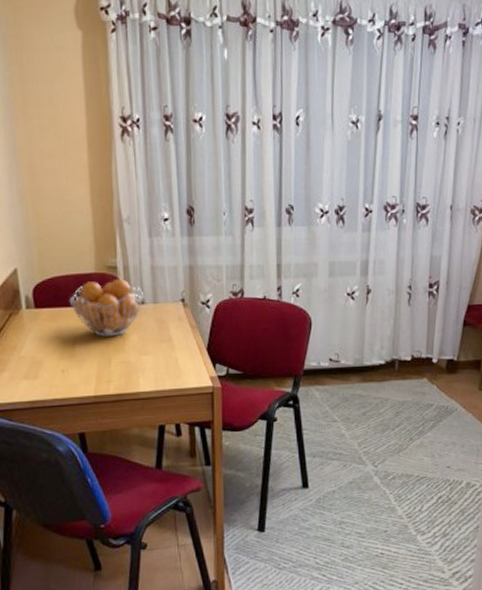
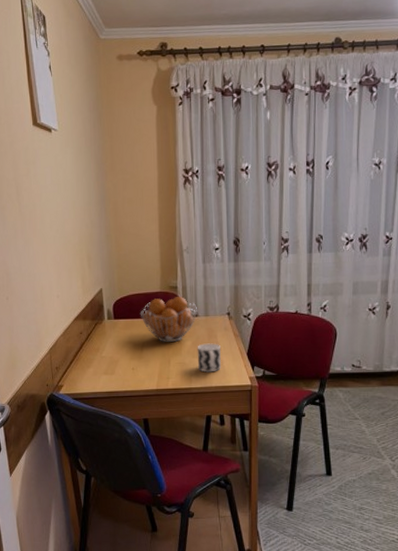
cup: none [144,337,175,373] -> present [197,343,221,373]

